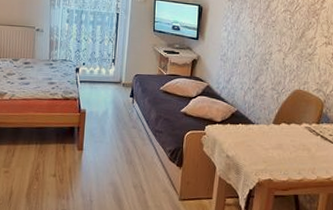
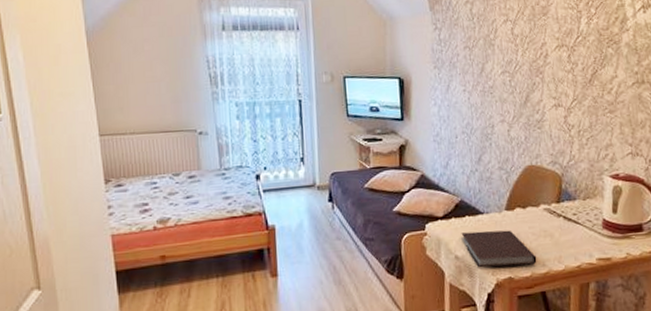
notebook: none [233,137,294,171] -> present [461,230,537,268]

